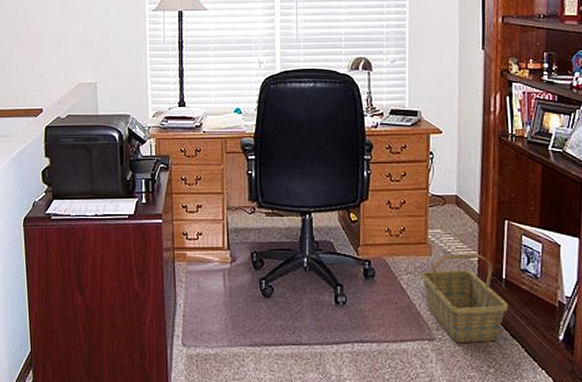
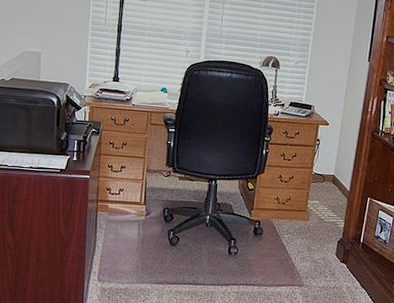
basket: present [420,254,509,343] -> none [298,221,362,290]

